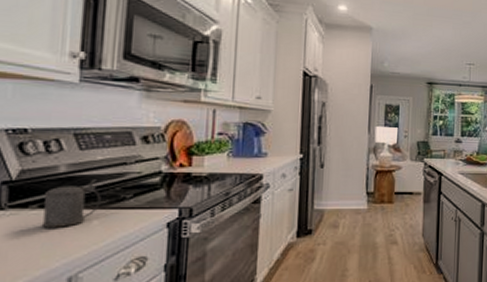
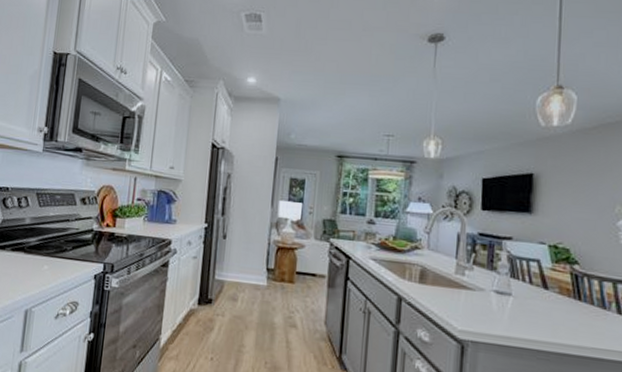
beer stein: present [41,179,101,229] -> none [12,231,51,269]

